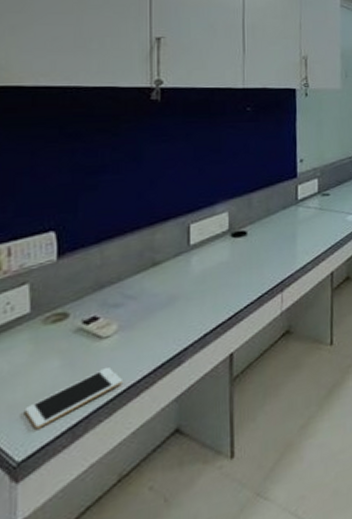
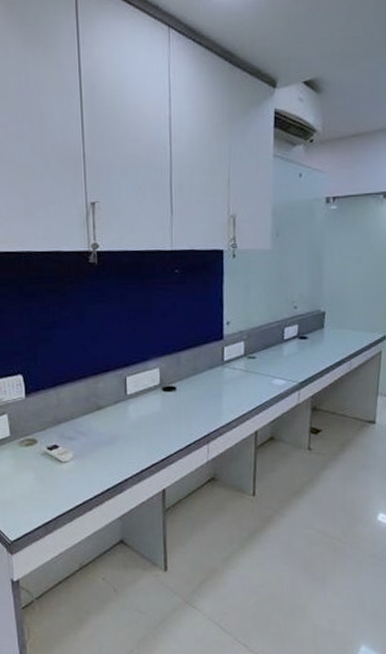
cell phone: present [24,366,122,429] -> none [12,484,79,521]

